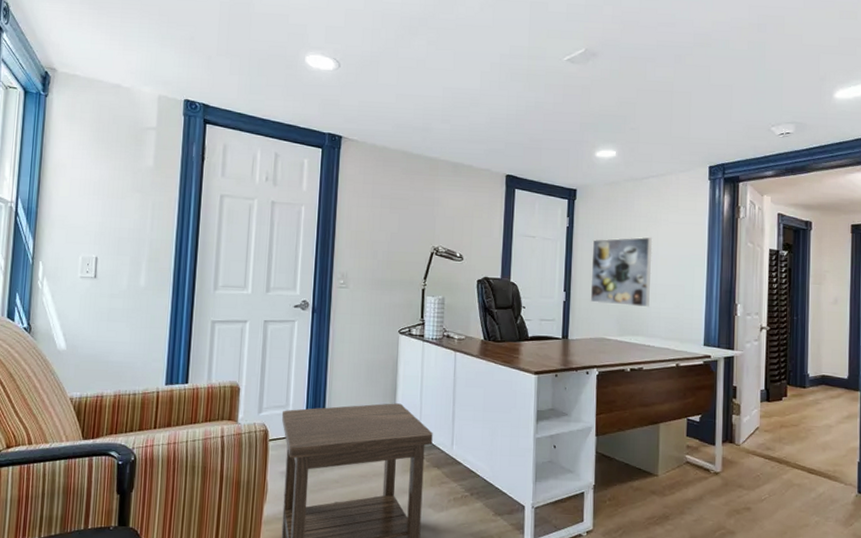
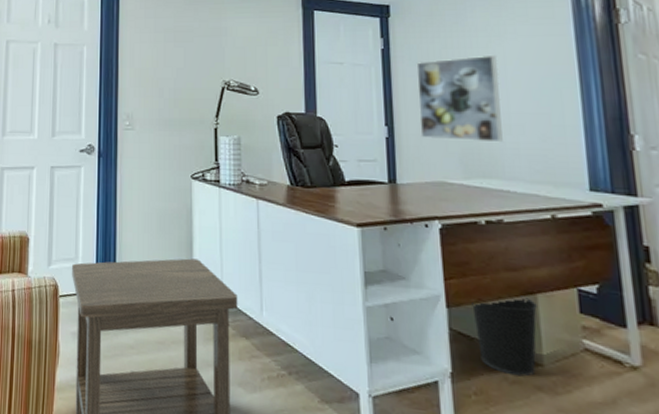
wastebasket: none [614,425,659,485] -> present [472,296,537,377]

